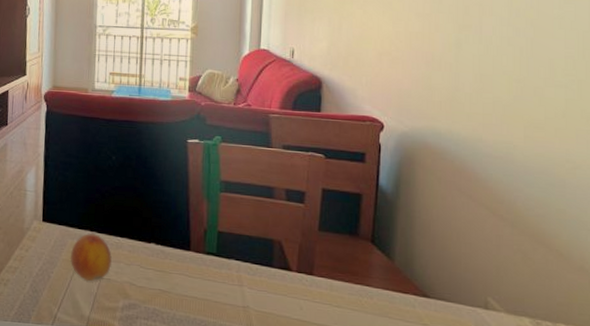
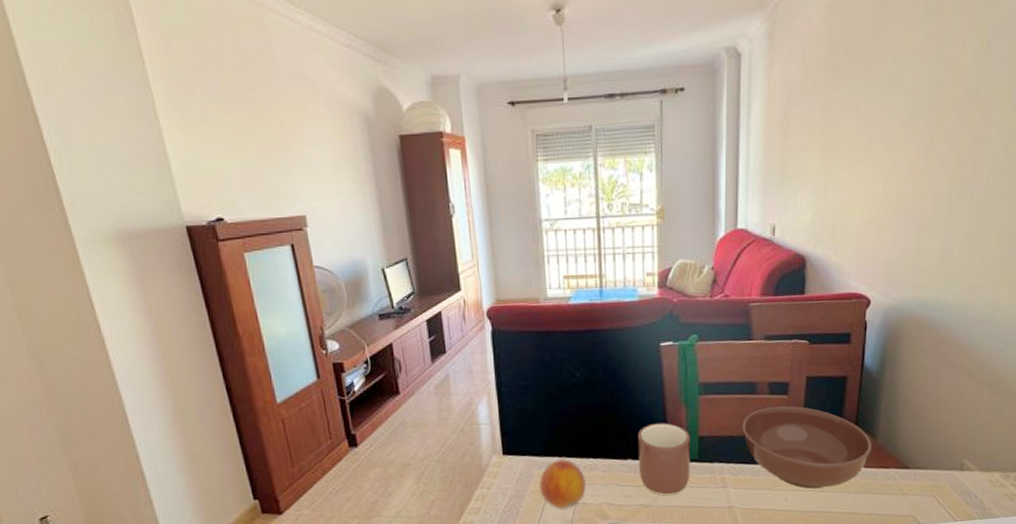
mug: none [160,212,210,286] -> present [637,422,690,496]
bowl: none [259,212,389,304] -> present [742,405,872,489]

